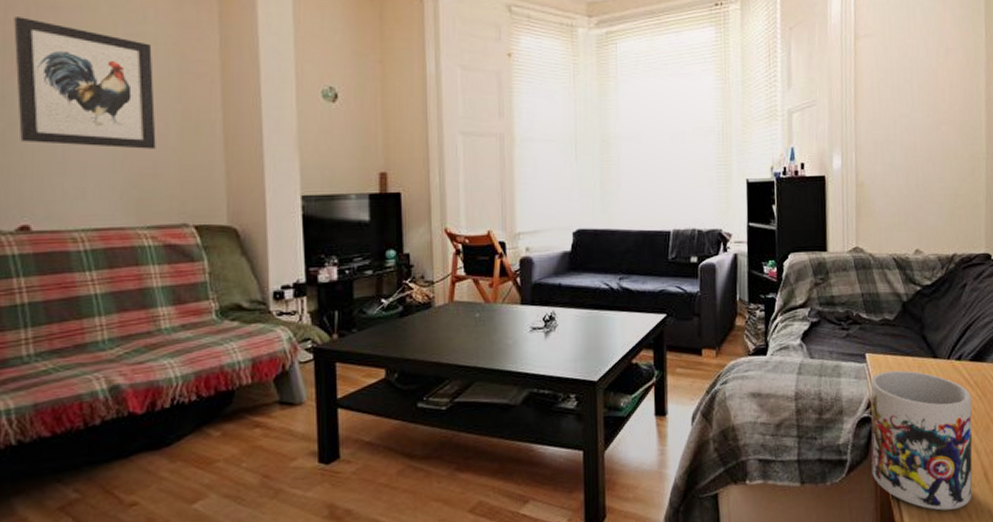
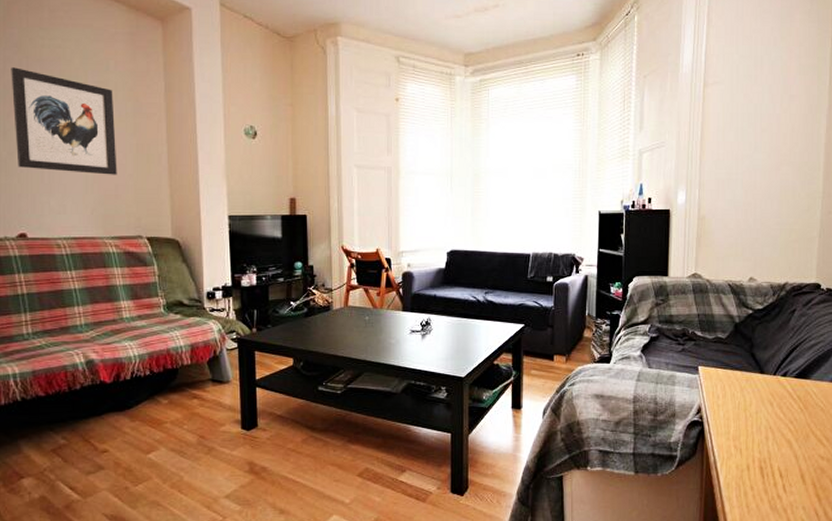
mug: present [870,370,973,511] -> none [699,382,794,504]

